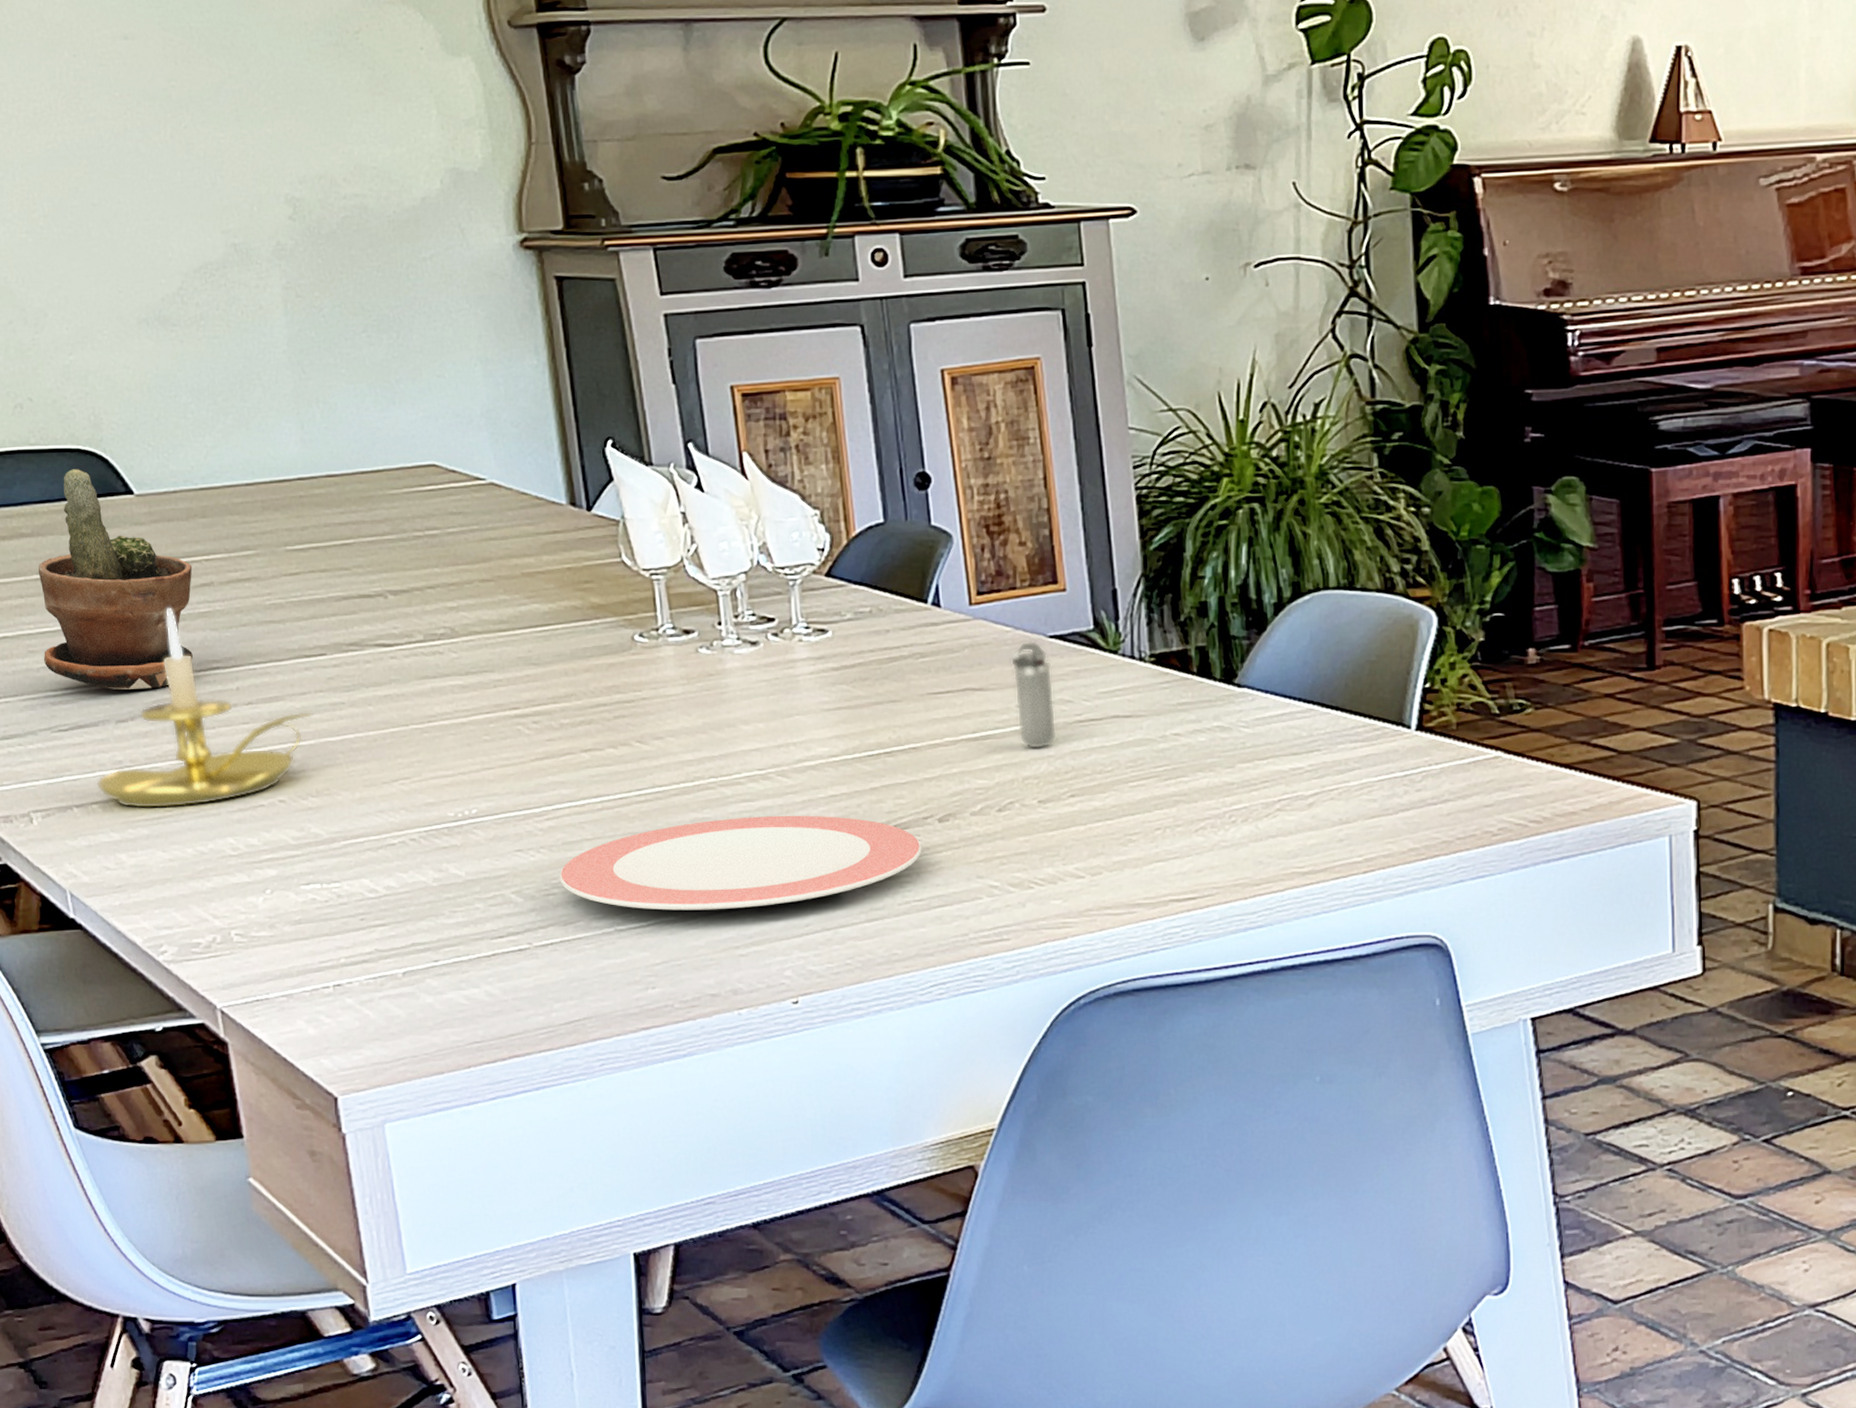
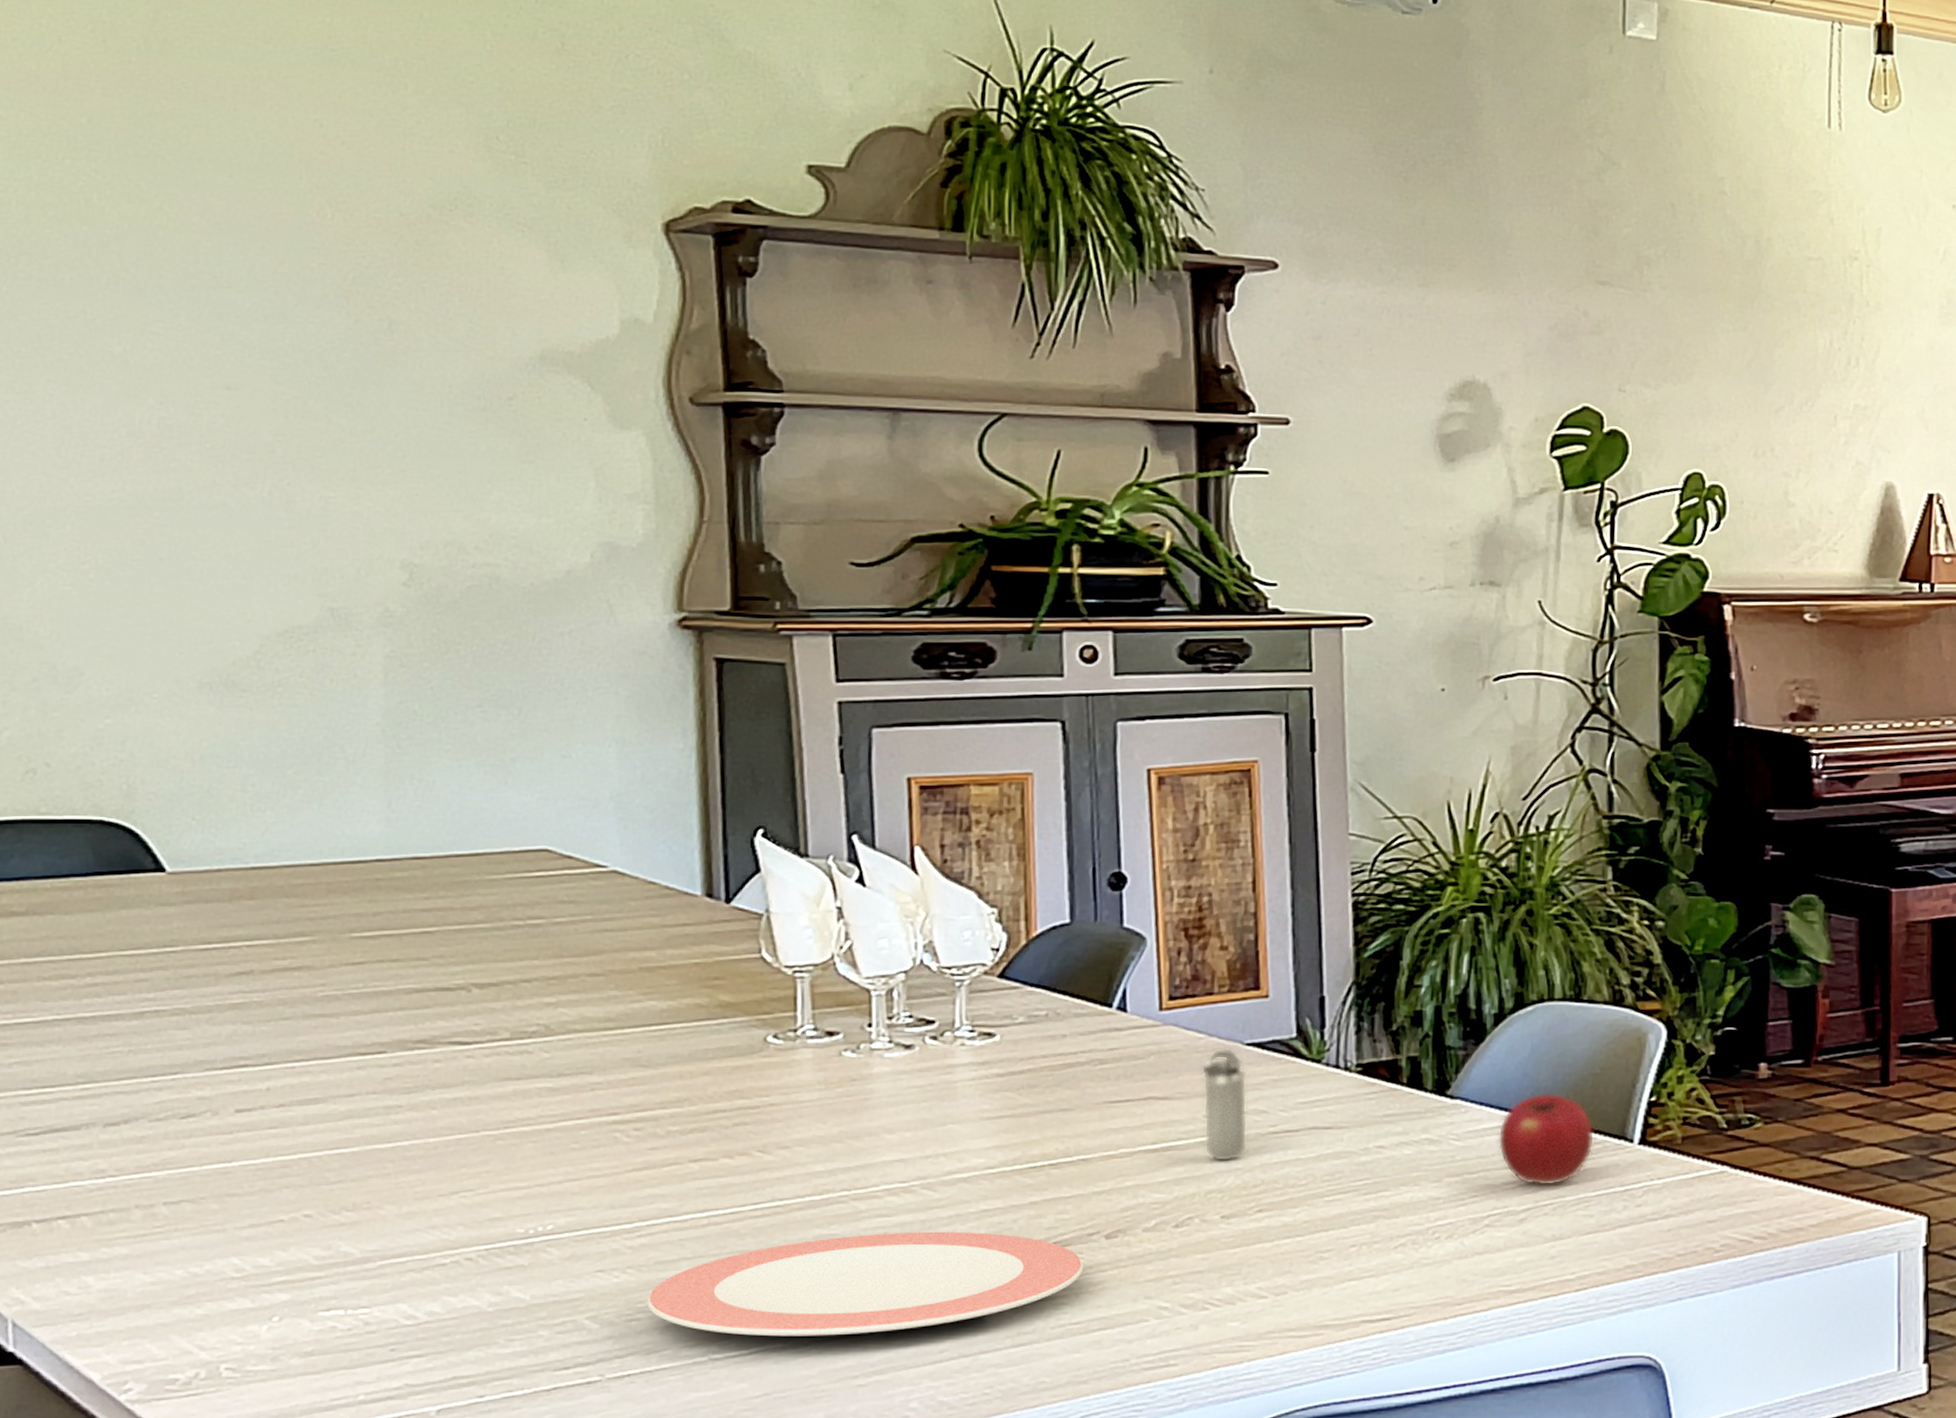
potted plant: present [38,469,193,690] -> none [18,842,229,1088]
candle holder: present [96,609,313,809] -> none [67,999,361,1225]
apple: none [1283,680,1375,771] -> present [1497,1092,1595,1186]

